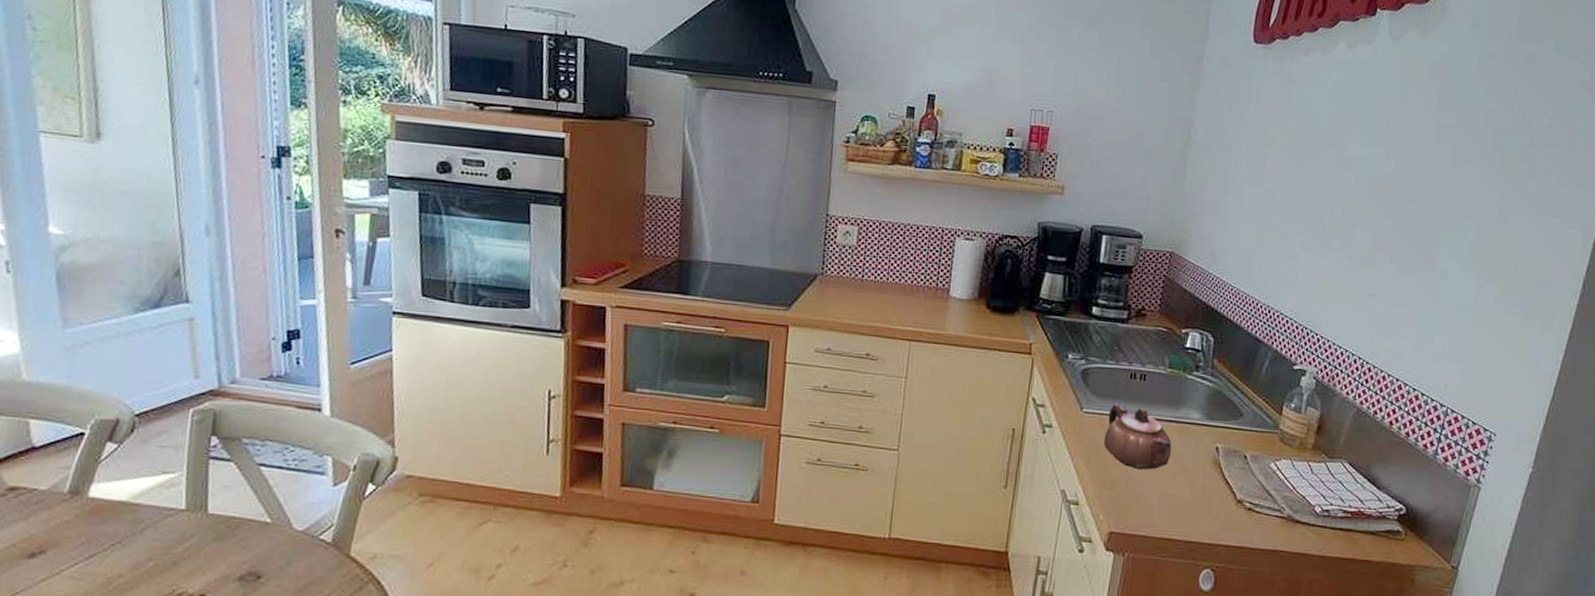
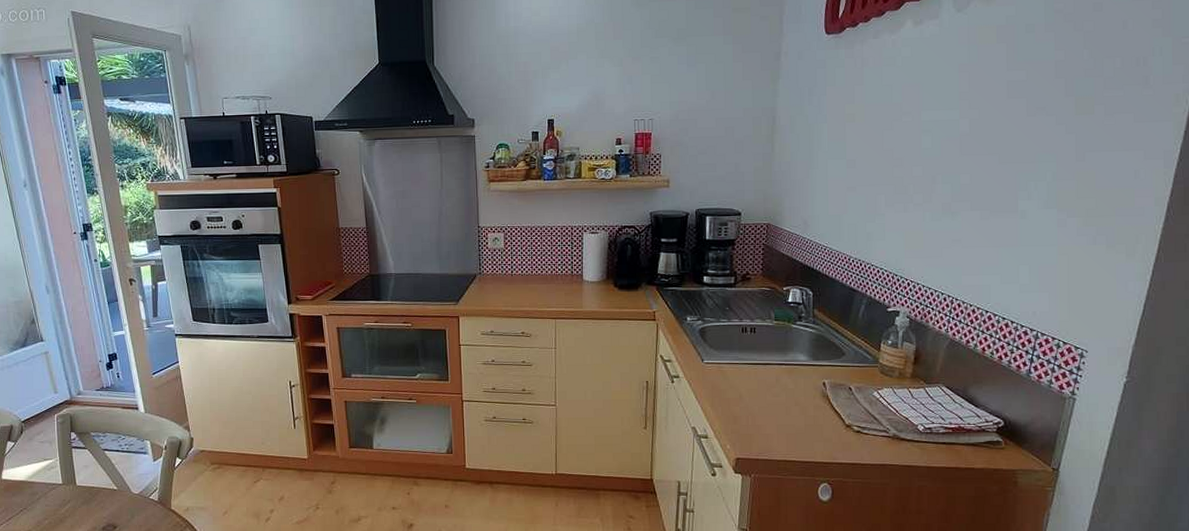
teapot: present [1103,401,1172,470] -> none [724,352,784,406]

